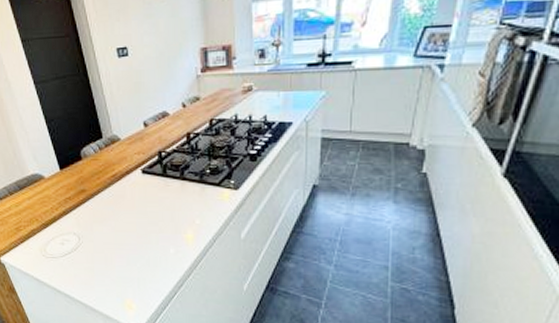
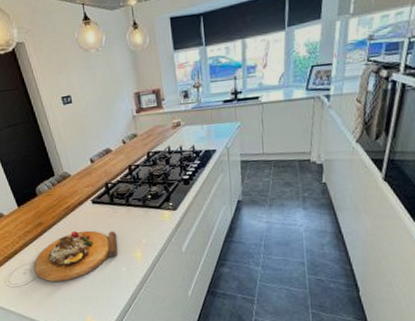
cutting board: none [72,203,167,257] -> present [33,230,118,283]

